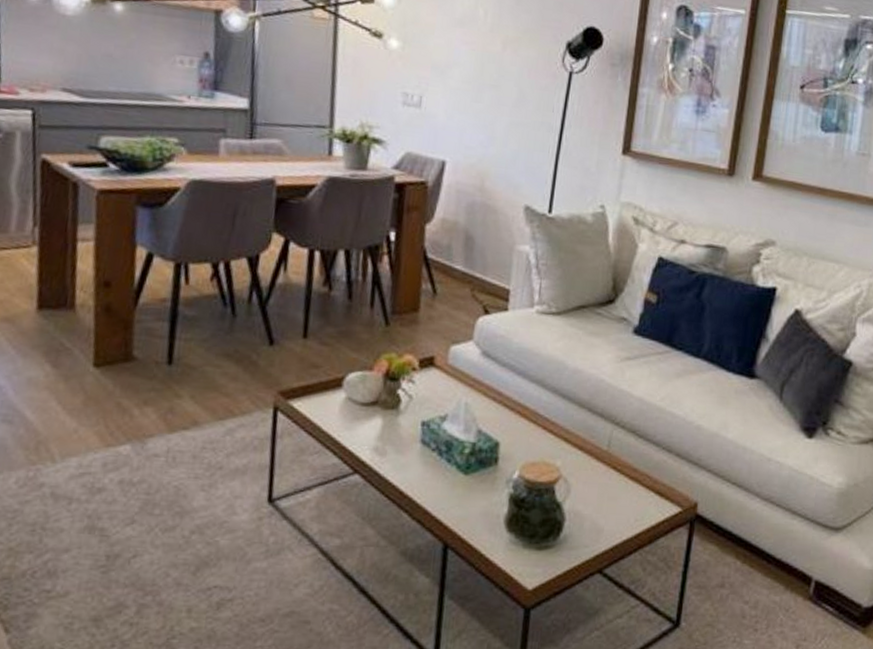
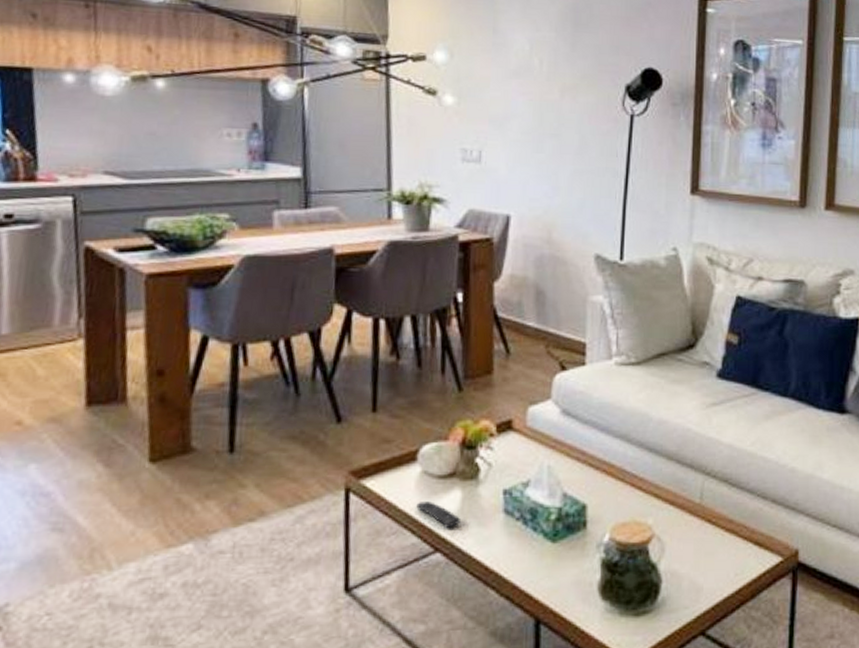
remote control: none [339,425,380,452] -> present [416,501,460,528]

